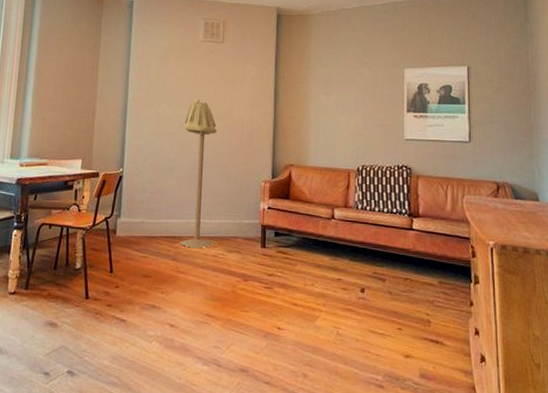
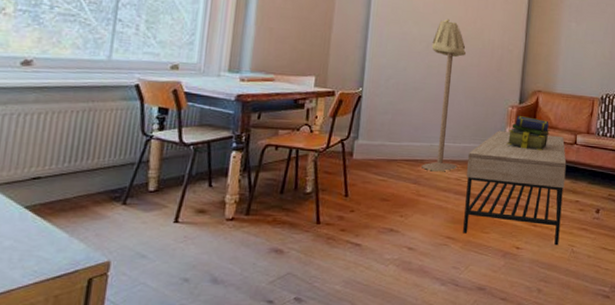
coffee table: none [222,206,325,327] -> present [463,130,567,246]
stack of books: none [261,191,306,227] -> present [507,116,551,151]

